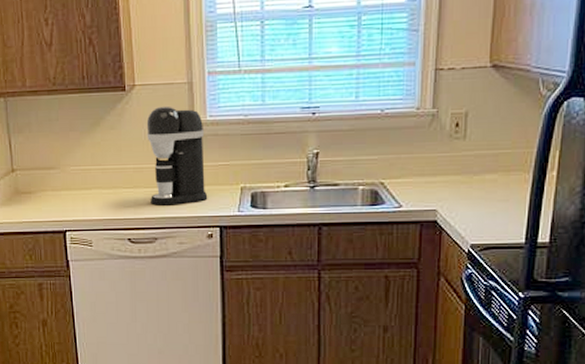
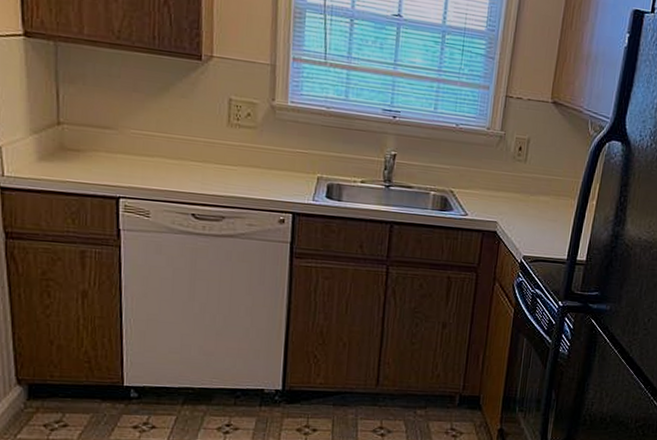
coffee maker: present [146,106,208,206] -> none [220,83,285,186]

